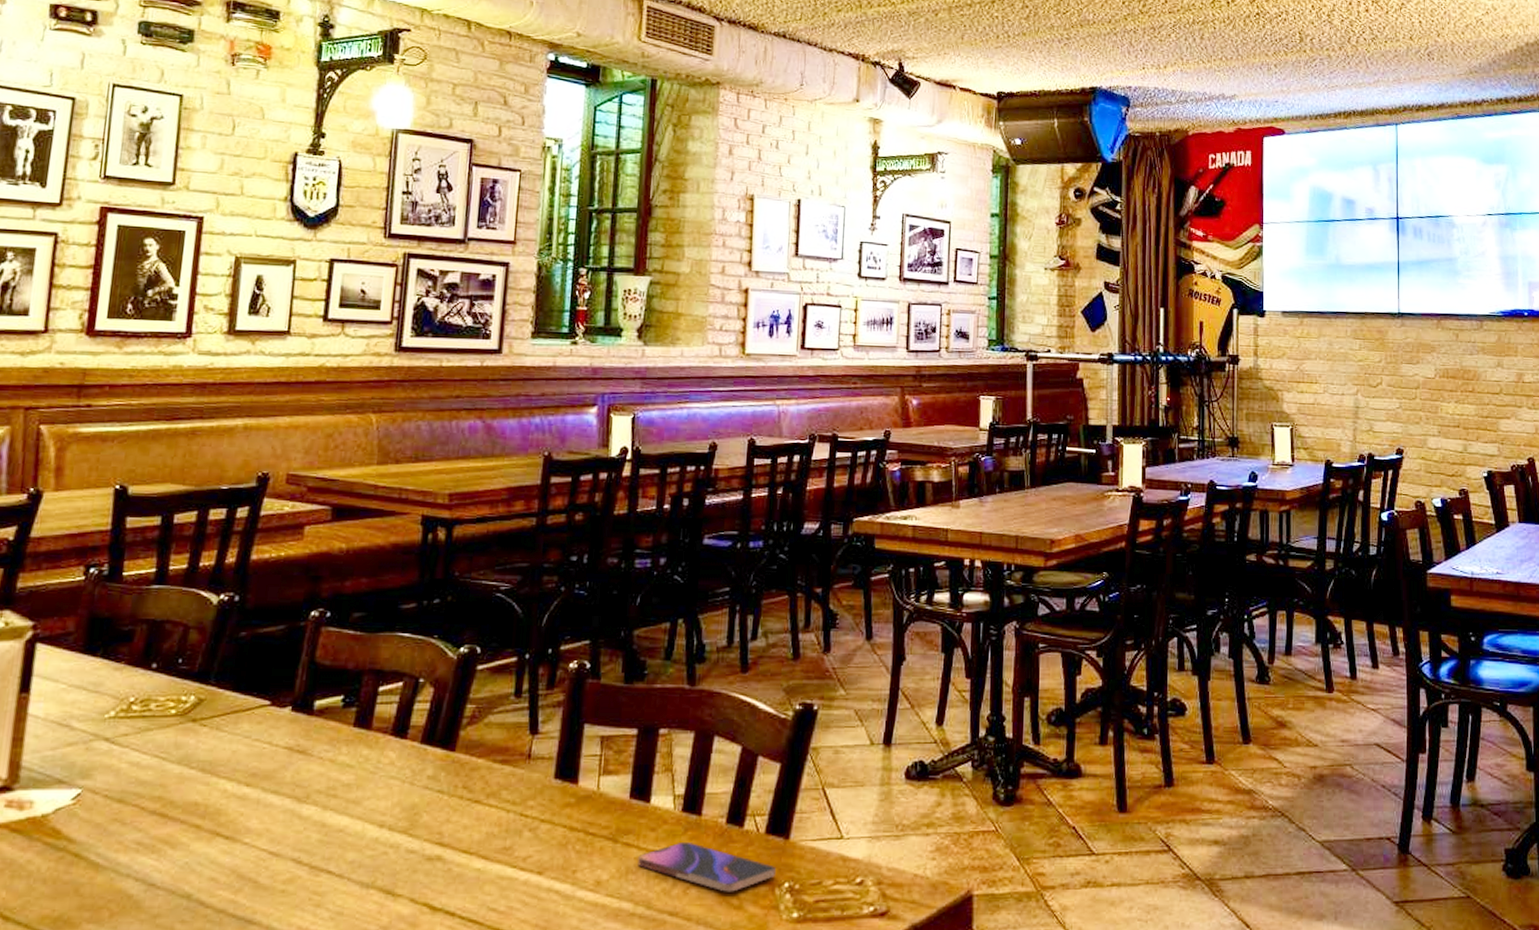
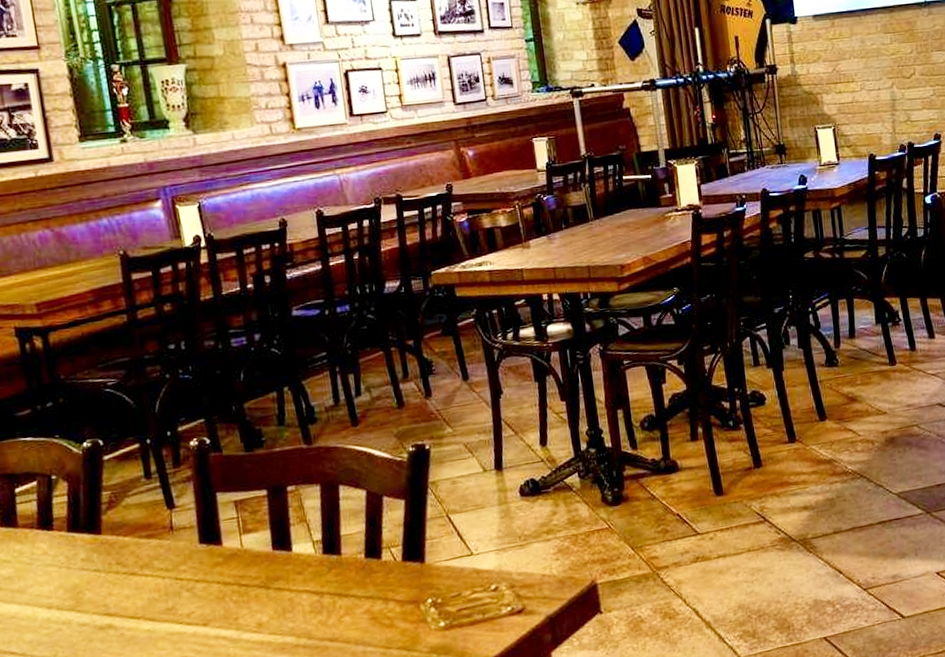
smartphone: present [638,841,776,892] -> none [291,578,418,615]

